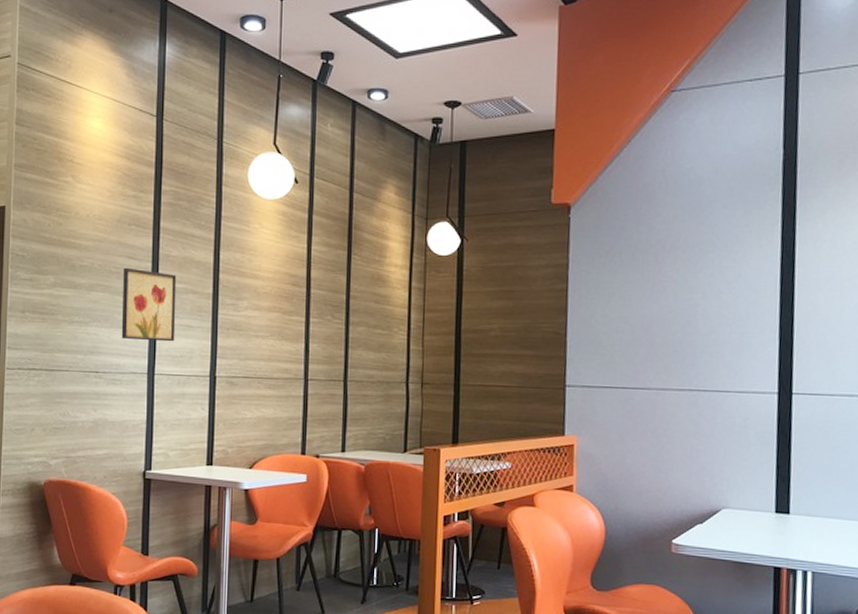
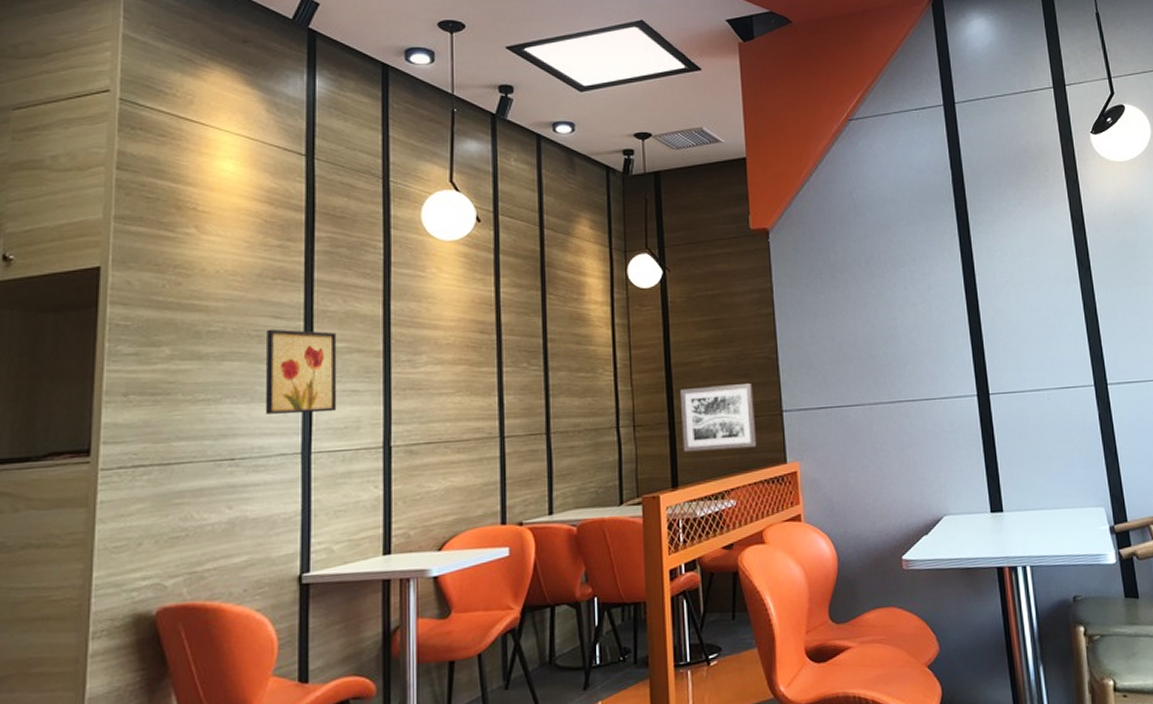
wall art: none [465,354,539,417] -> present [679,383,757,452]

